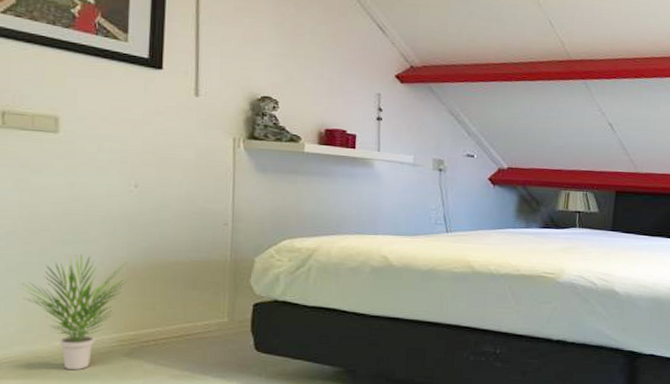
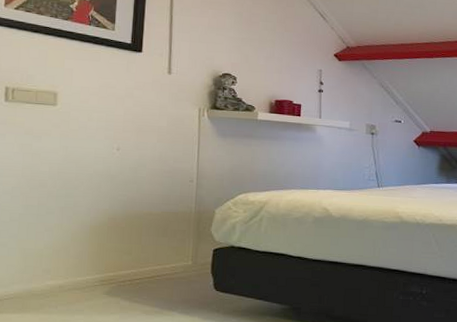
potted plant: present [20,253,127,371] -> none [21,206,109,306]

